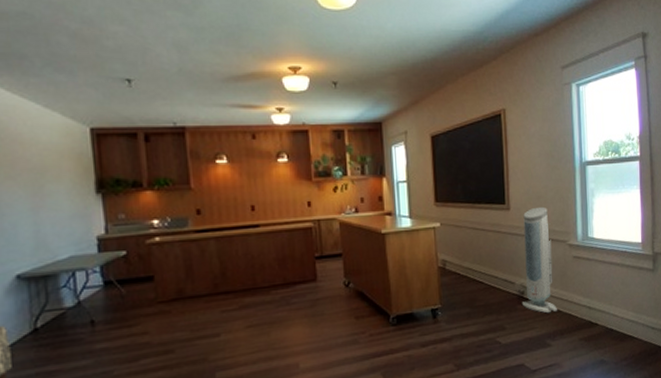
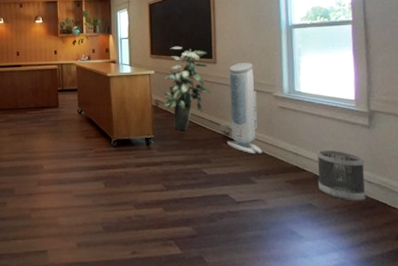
indoor plant: none [450,190,505,296] -> present [163,46,211,131]
wastebasket: none [608,298,650,351] -> present [316,149,366,202]

